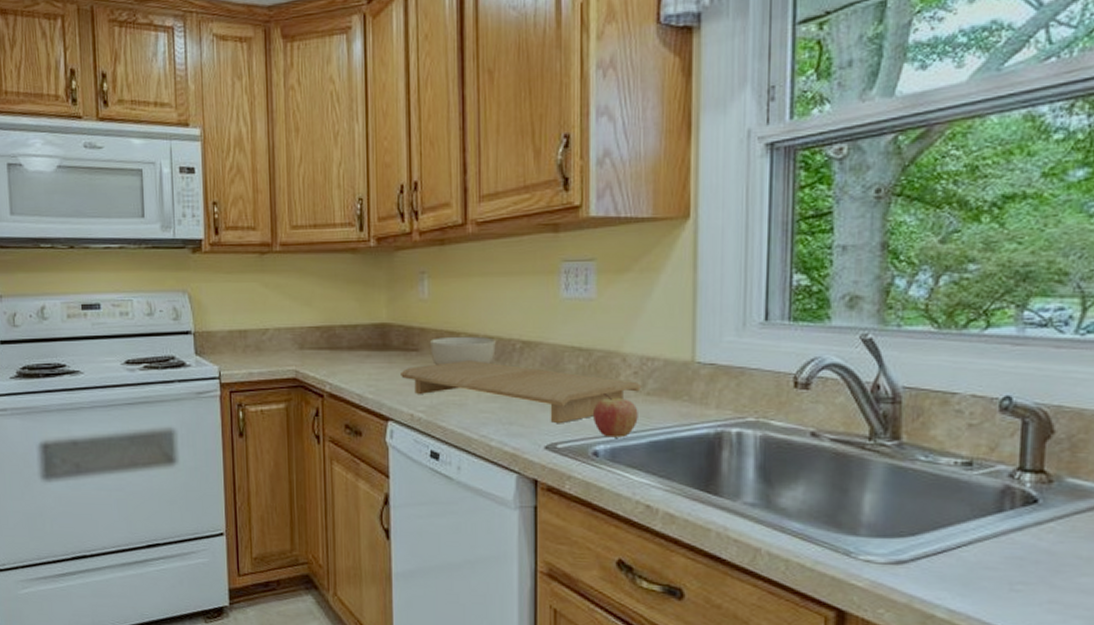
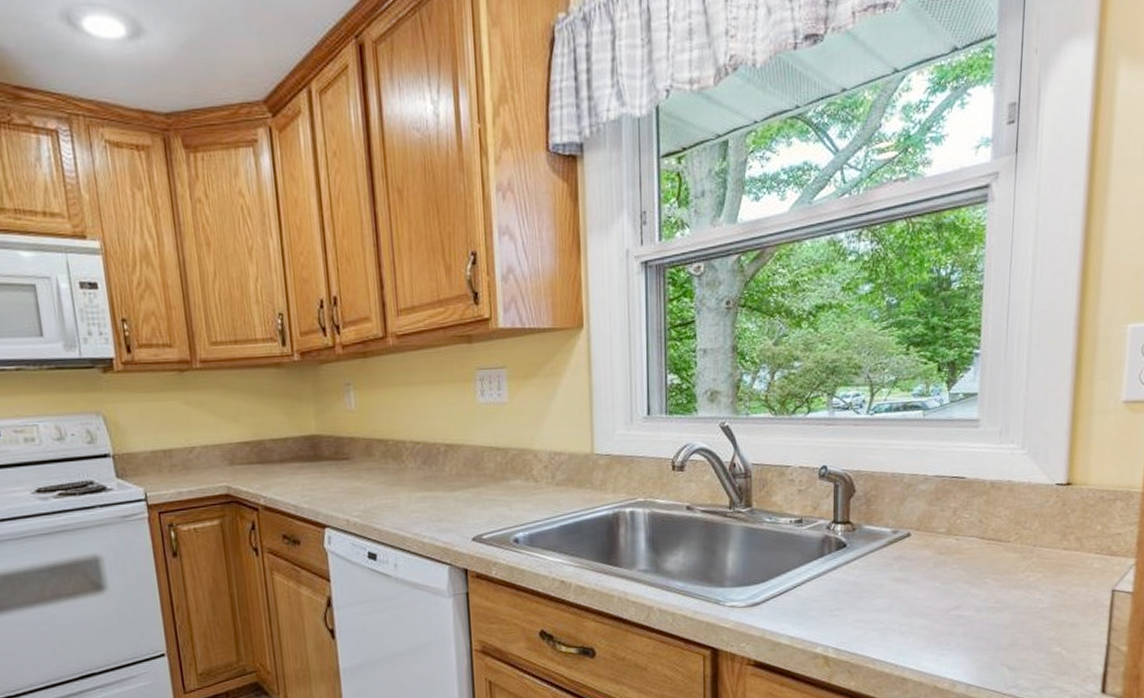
cutting board: present [401,360,642,424] -> none [334,465,552,518]
bowl: present [429,336,496,365] -> none [359,442,422,472]
fruit: present [594,394,638,438] -> none [512,487,550,525]

